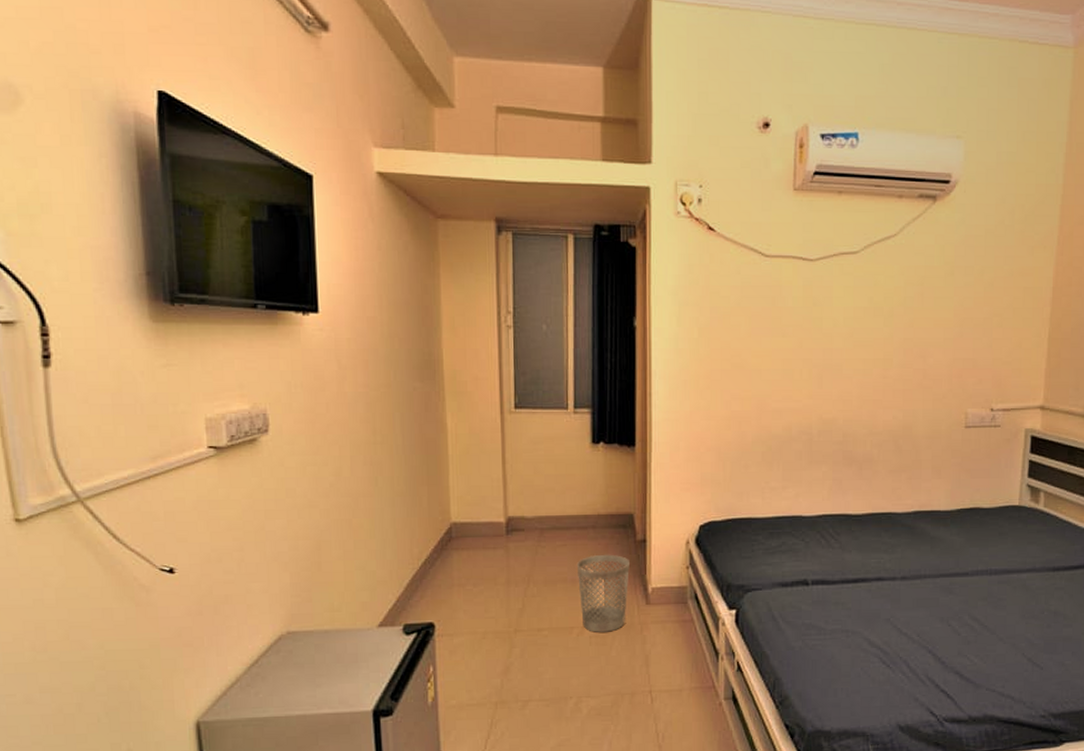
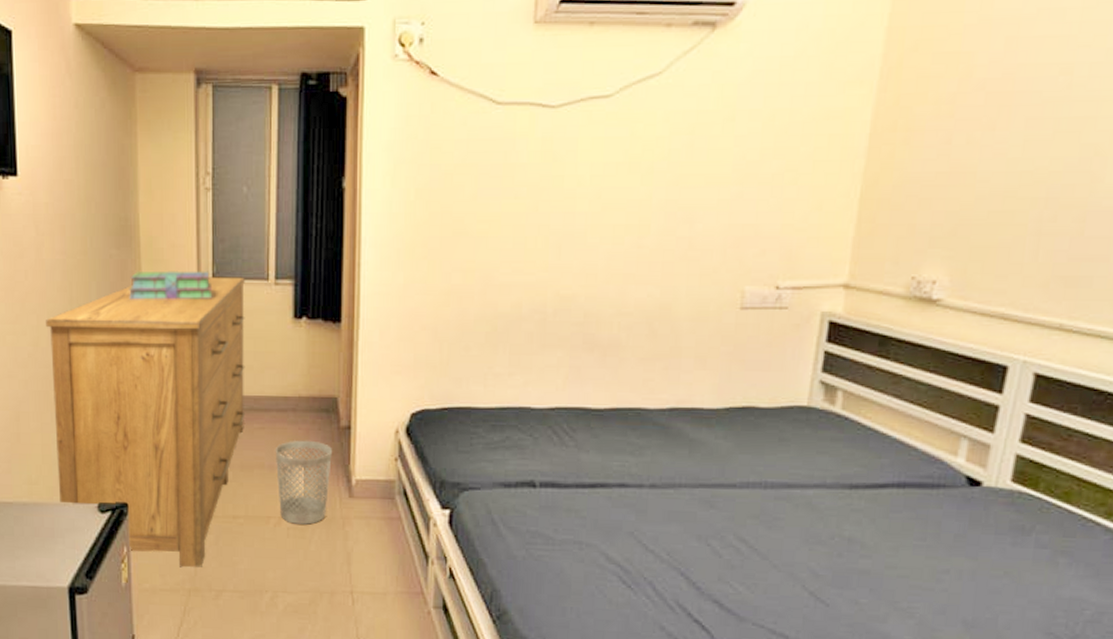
dresser: none [348,406,548,682] -> present [46,276,246,568]
stack of books: none [433,401,515,430] -> present [129,270,213,300]

